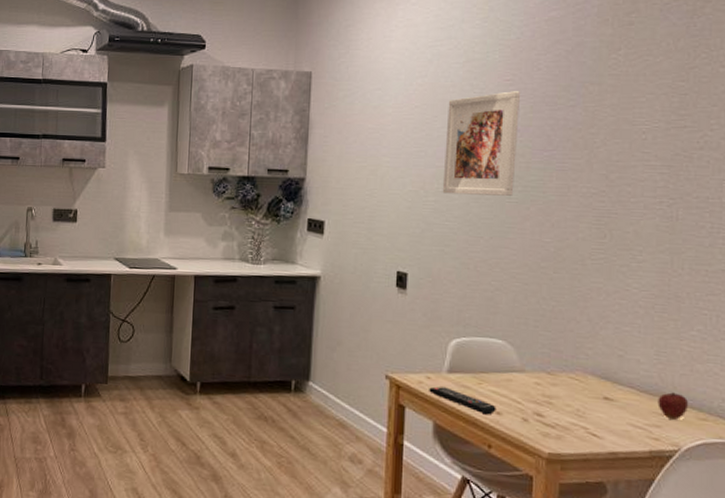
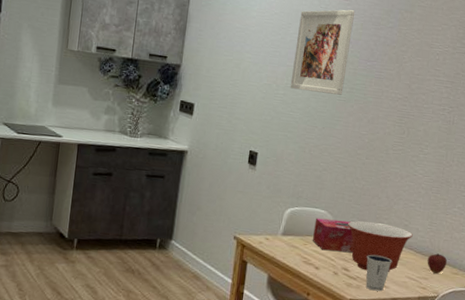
remote control: present [429,386,496,415] -> none [267,246,316,269]
tissue box: none [490,350,547,393] -> present [313,218,354,252]
mixing bowl: none [537,352,632,419] -> present [348,221,413,273]
dixie cup: none [567,395,605,443] -> present [365,254,392,291]

